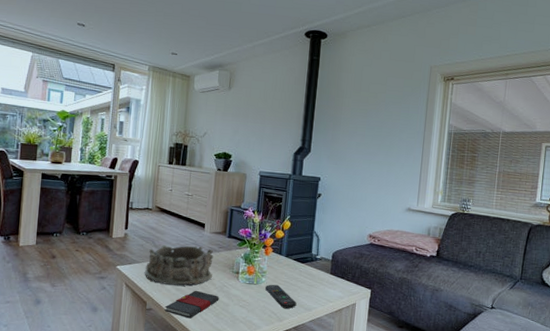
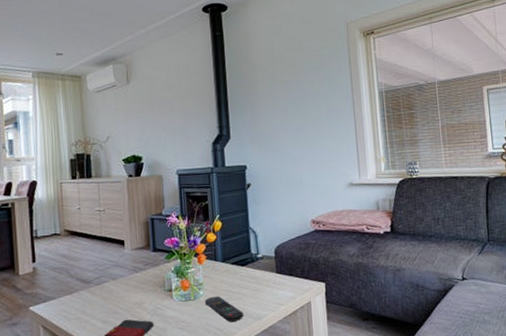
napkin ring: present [144,244,214,286] -> none [62,267,142,319]

